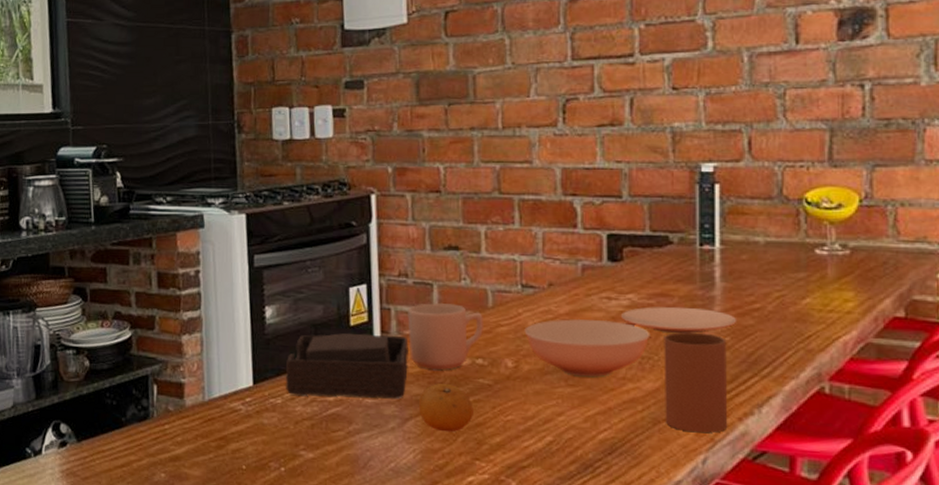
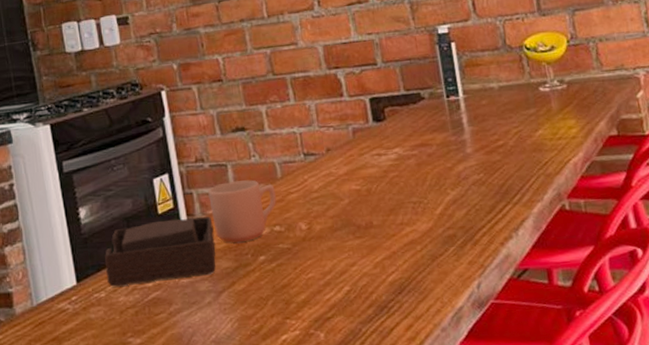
fruit: present [418,383,473,433] -> none [228,253,279,298]
bowl: present [524,319,650,377] -> none [312,174,418,229]
plate: present [621,306,737,334] -> none [391,152,487,178]
cup: present [664,332,728,433] -> none [429,173,494,263]

